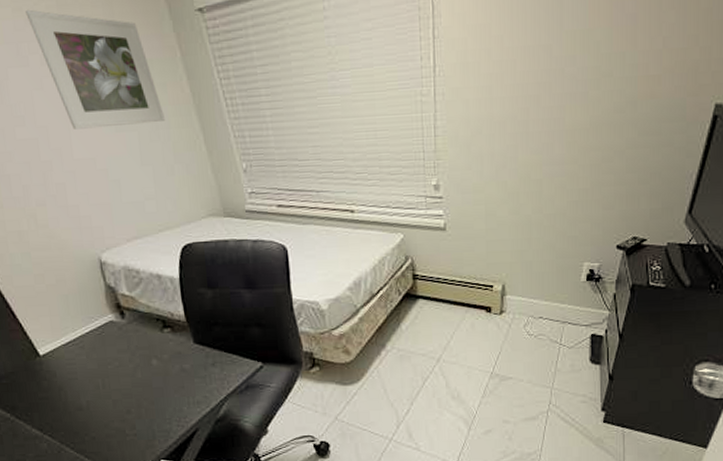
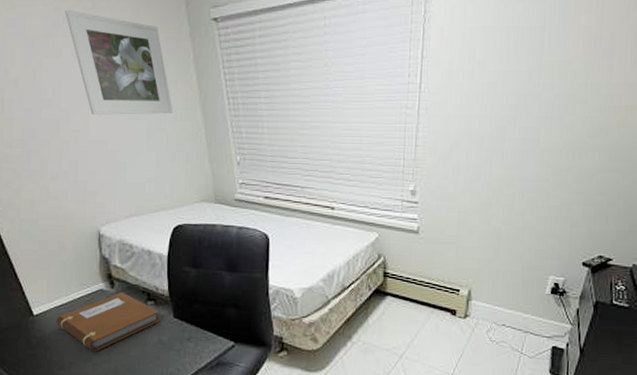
notebook: none [65,322,181,388] -> present [55,293,161,352]

